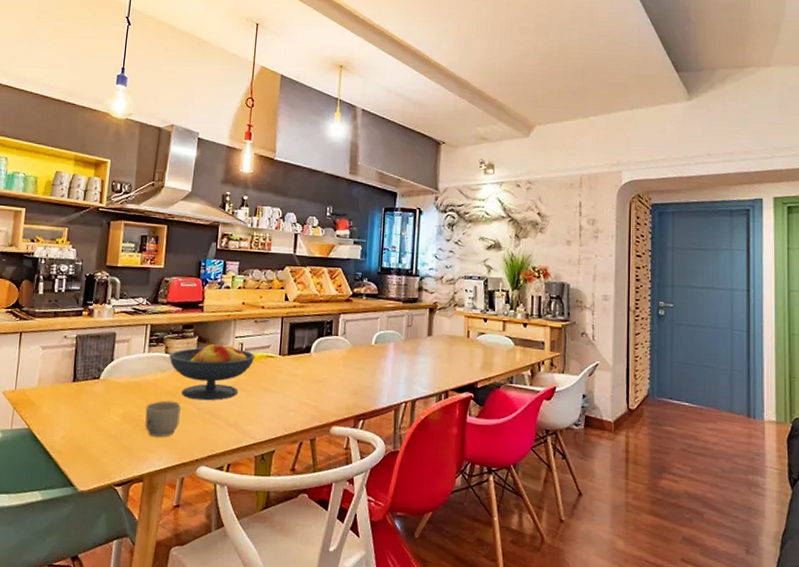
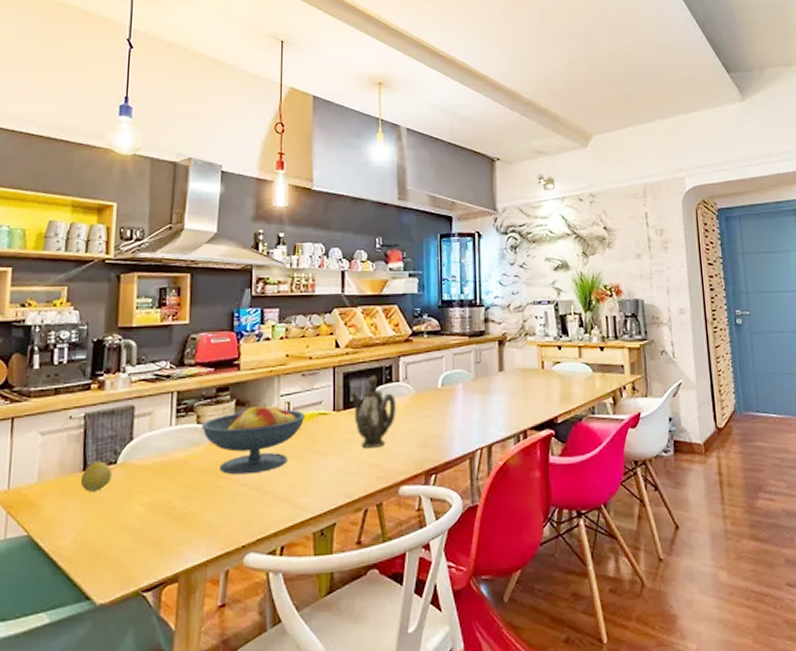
pear: none [70,375,96,400] -> present [80,461,112,492]
mug: present [145,400,181,438] -> none [176,479,220,526]
teapot: none [294,328,334,391] -> present [349,376,396,448]

